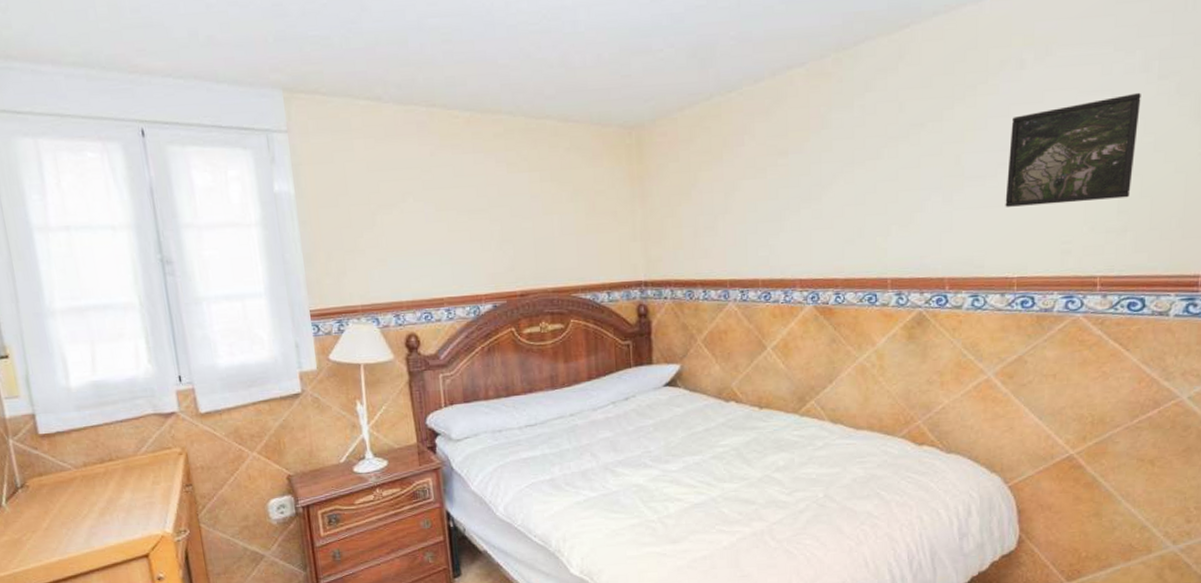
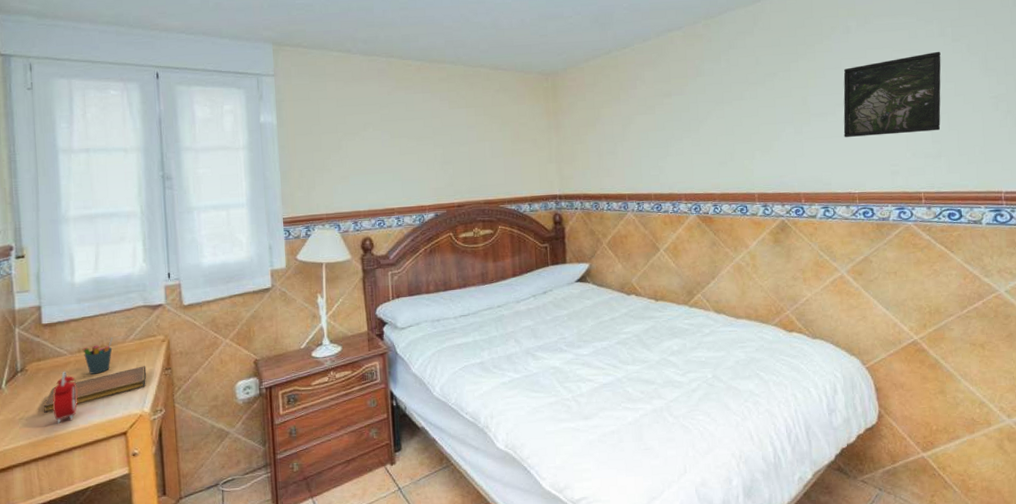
notebook: none [51,482,165,533] -> present [44,366,147,413]
alarm clock: none [61,487,90,545] -> present [53,371,78,424]
pen holder: none [88,450,123,491] -> present [82,338,113,374]

